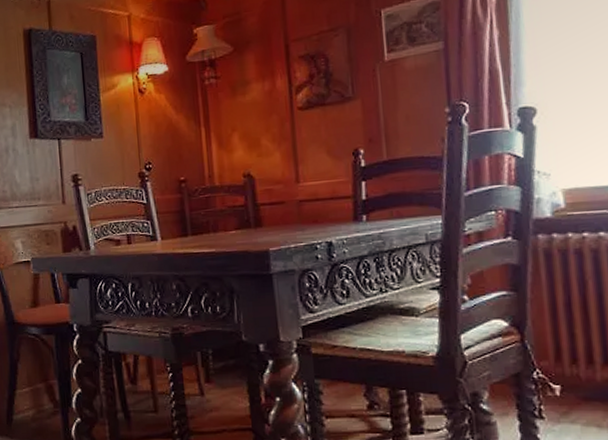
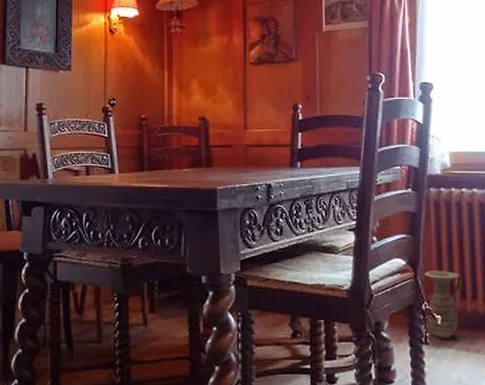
ceramic jug: none [535,332,588,413] -> present [425,270,462,339]

